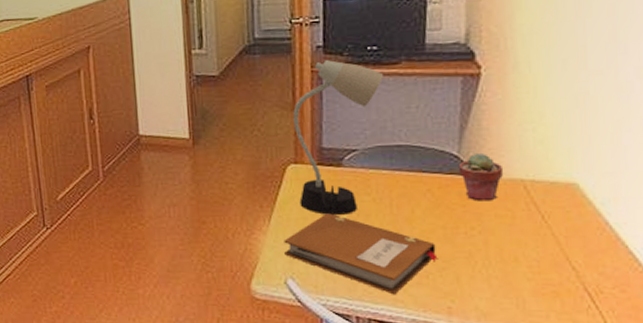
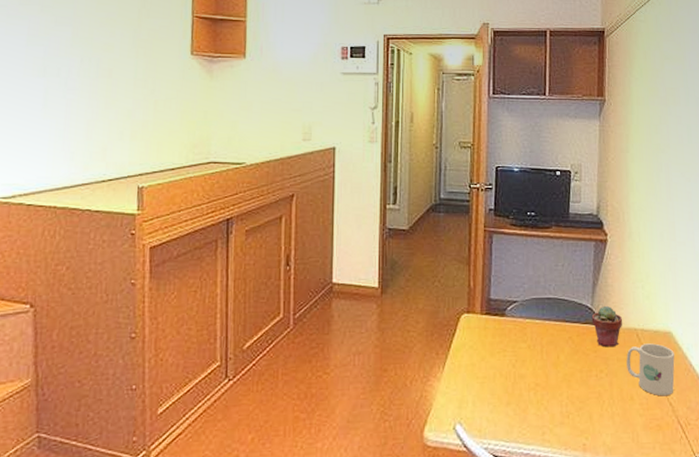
notebook: present [284,213,438,295] -> none [455,359,576,435]
desk lamp: present [293,60,383,215] -> none [468,222,538,361]
mug: none [508,197,582,259] -> present [626,343,675,396]

